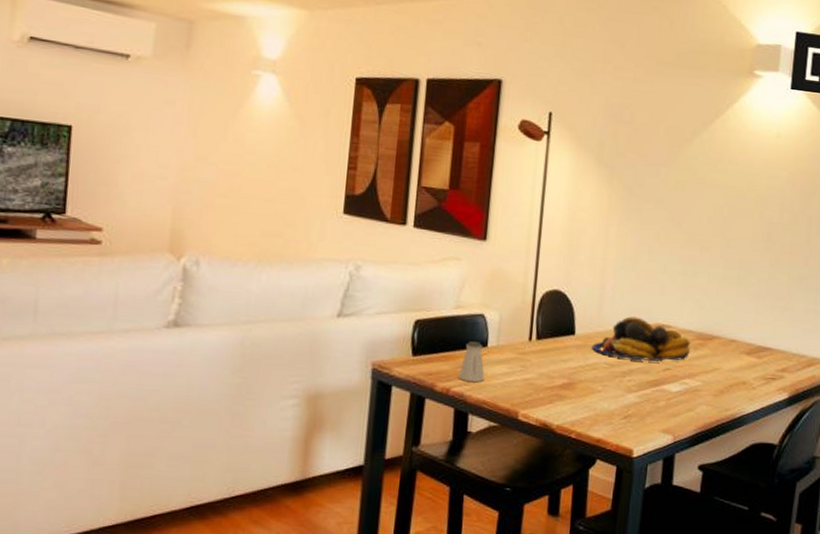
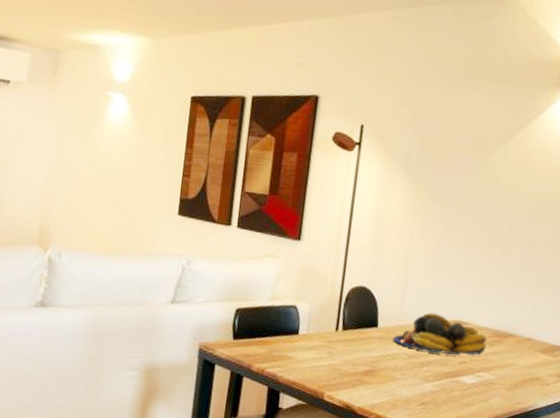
saltshaker: present [458,341,485,382] -> none [272,329,295,365]

